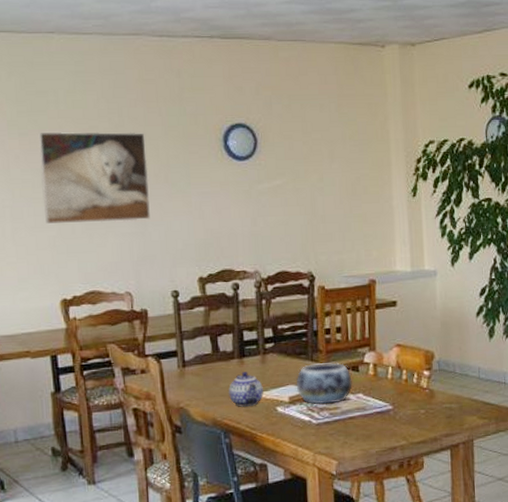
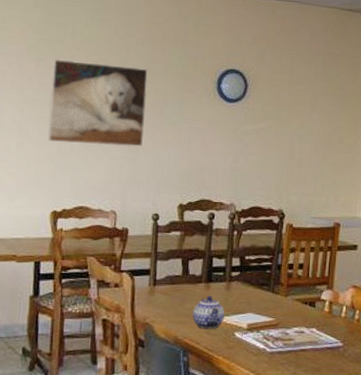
decorative bowl: present [295,362,353,405] -> none [255,295,308,335]

